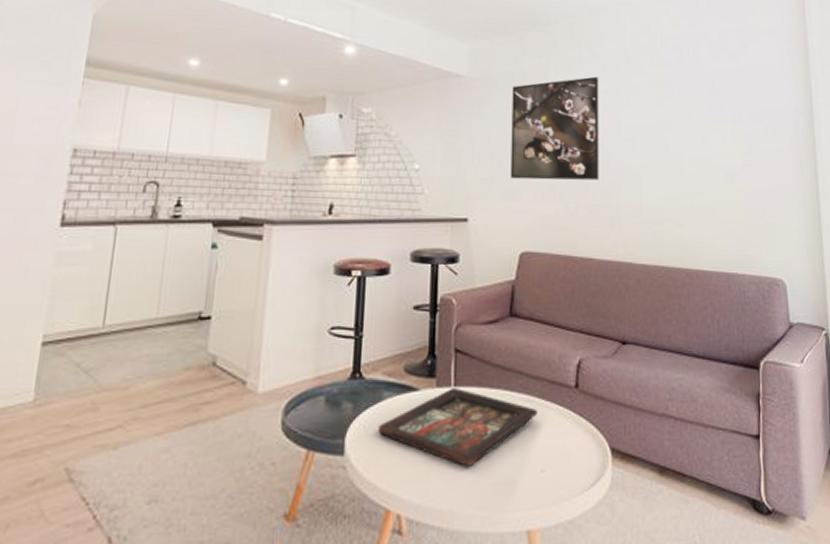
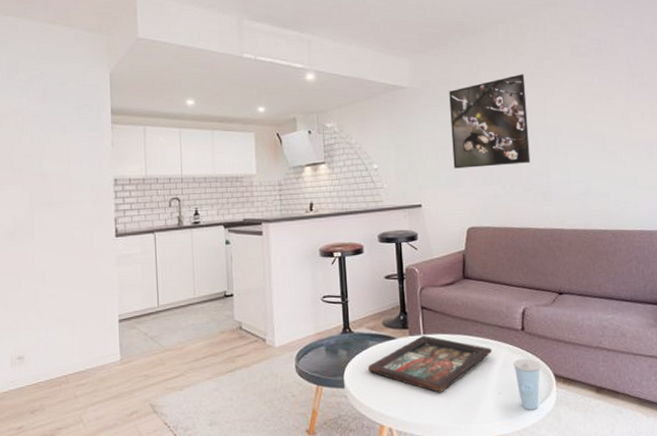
cup: none [562,425,595,495] -> present [513,359,541,410]

